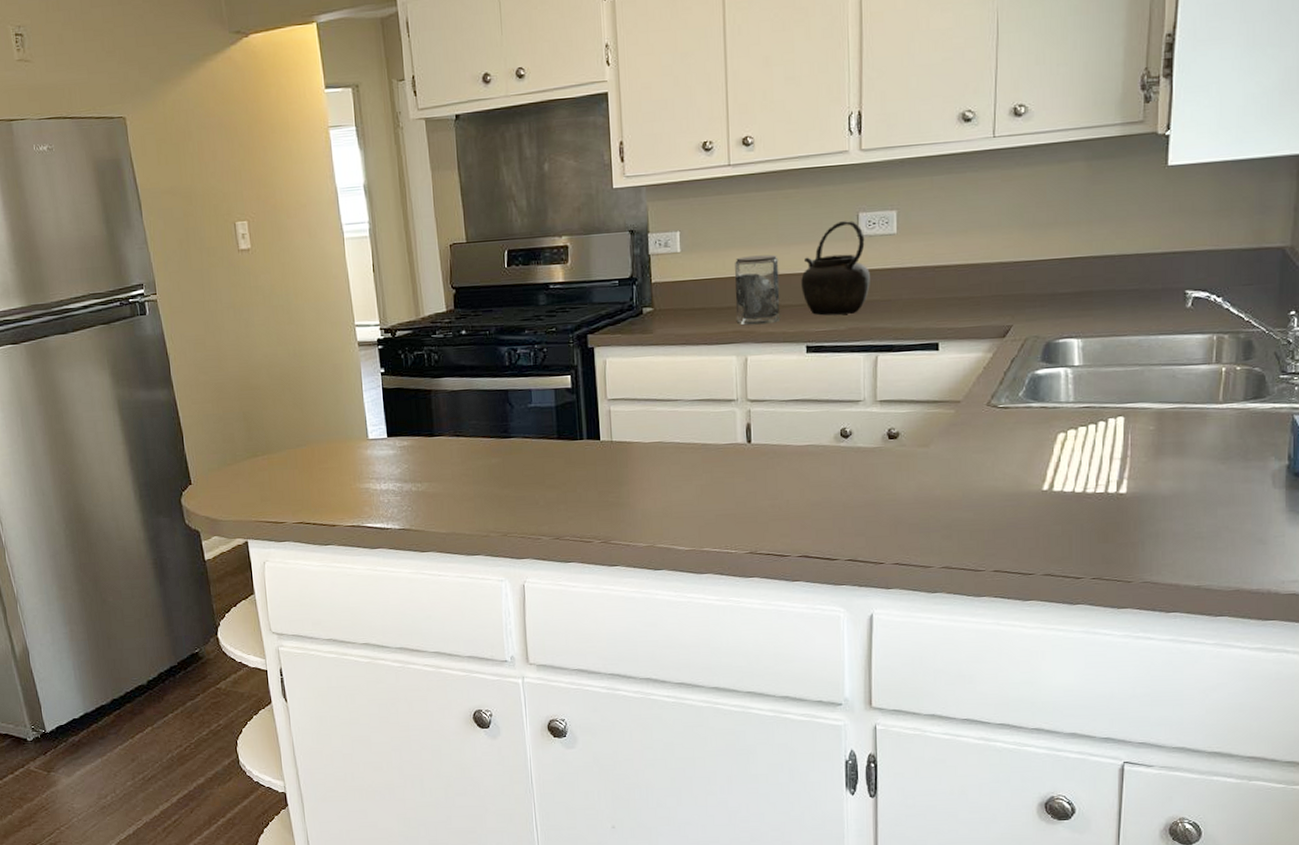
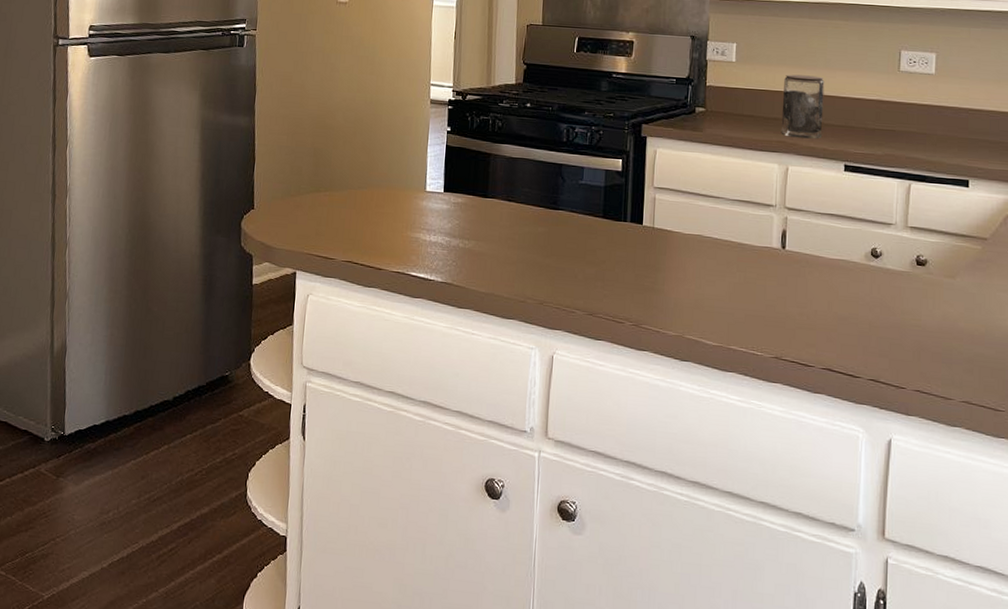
kettle: present [801,221,870,316] -> none [844,56,908,141]

